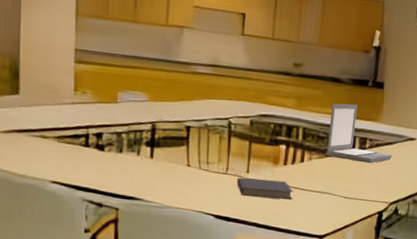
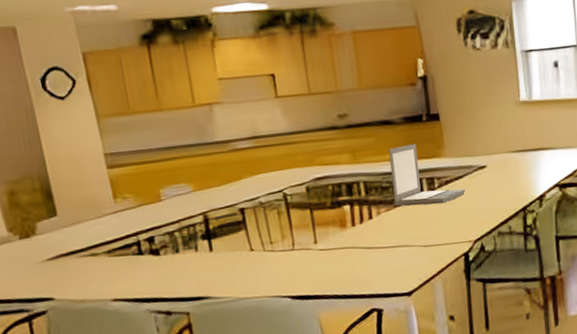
notebook: present [236,177,294,200] -> none [306,243,370,269]

